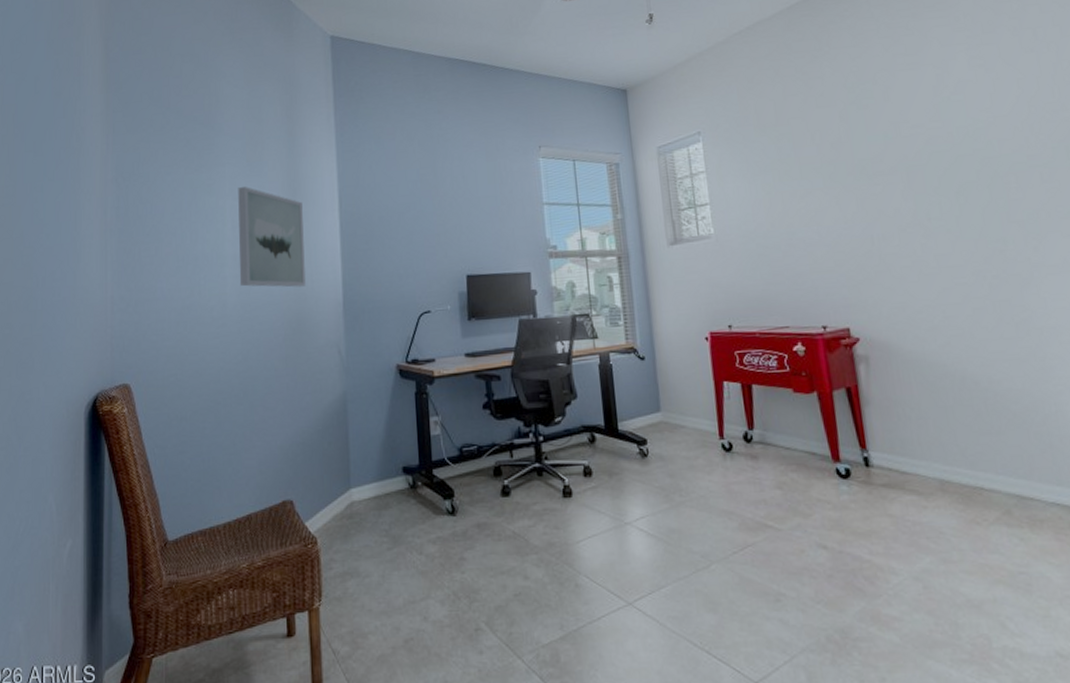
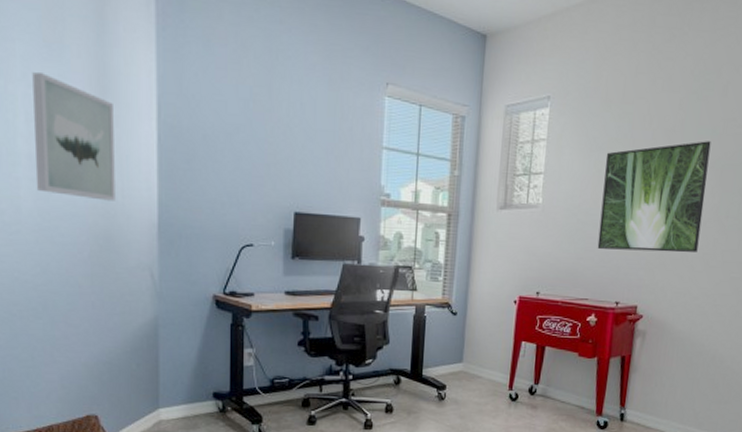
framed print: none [772,146,905,271] -> present [597,141,711,253]

